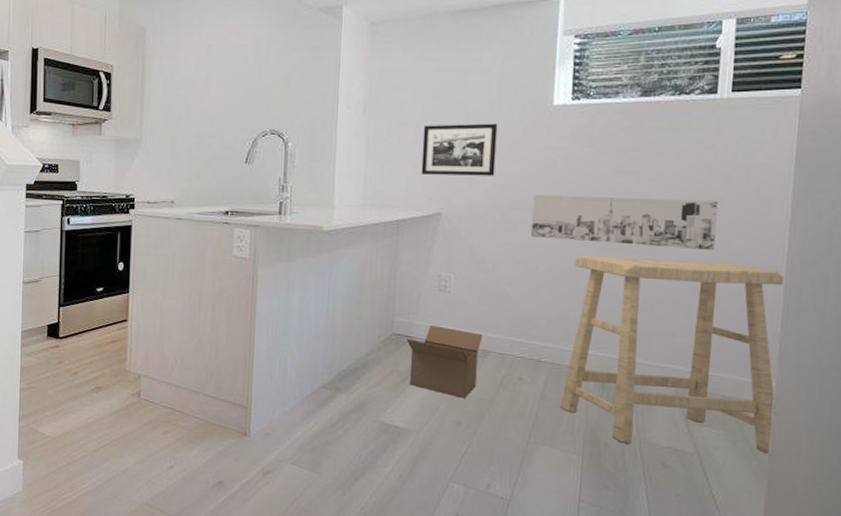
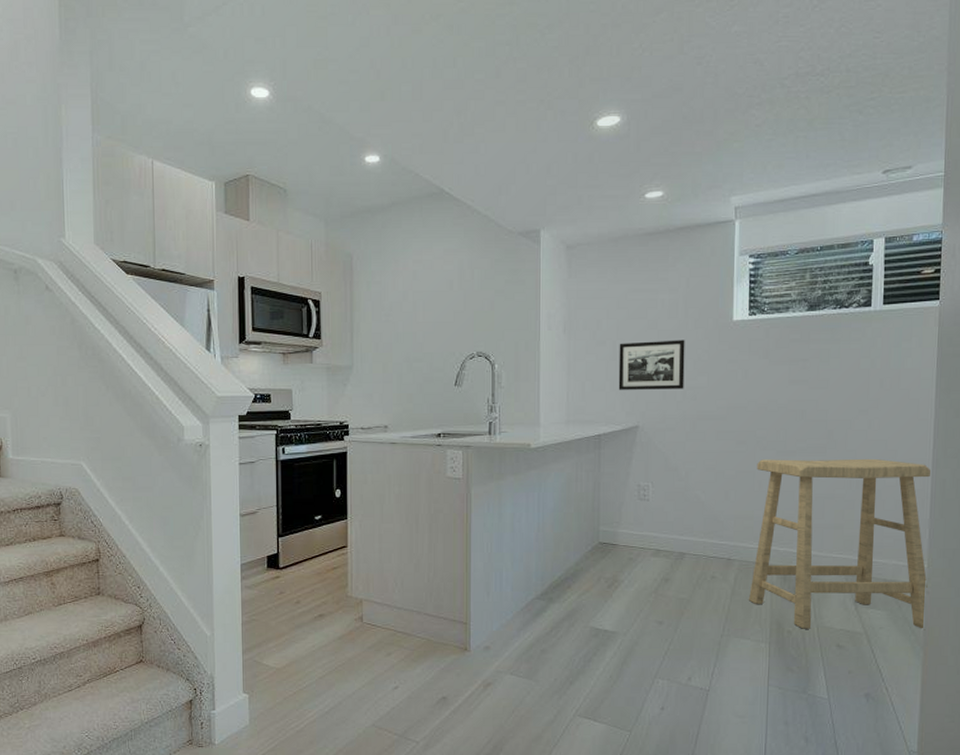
box: present [407,325,483,398] -> none [612,533,680,599]
wall art: present [531,194,718,251] -> none [718,404,875,449]

